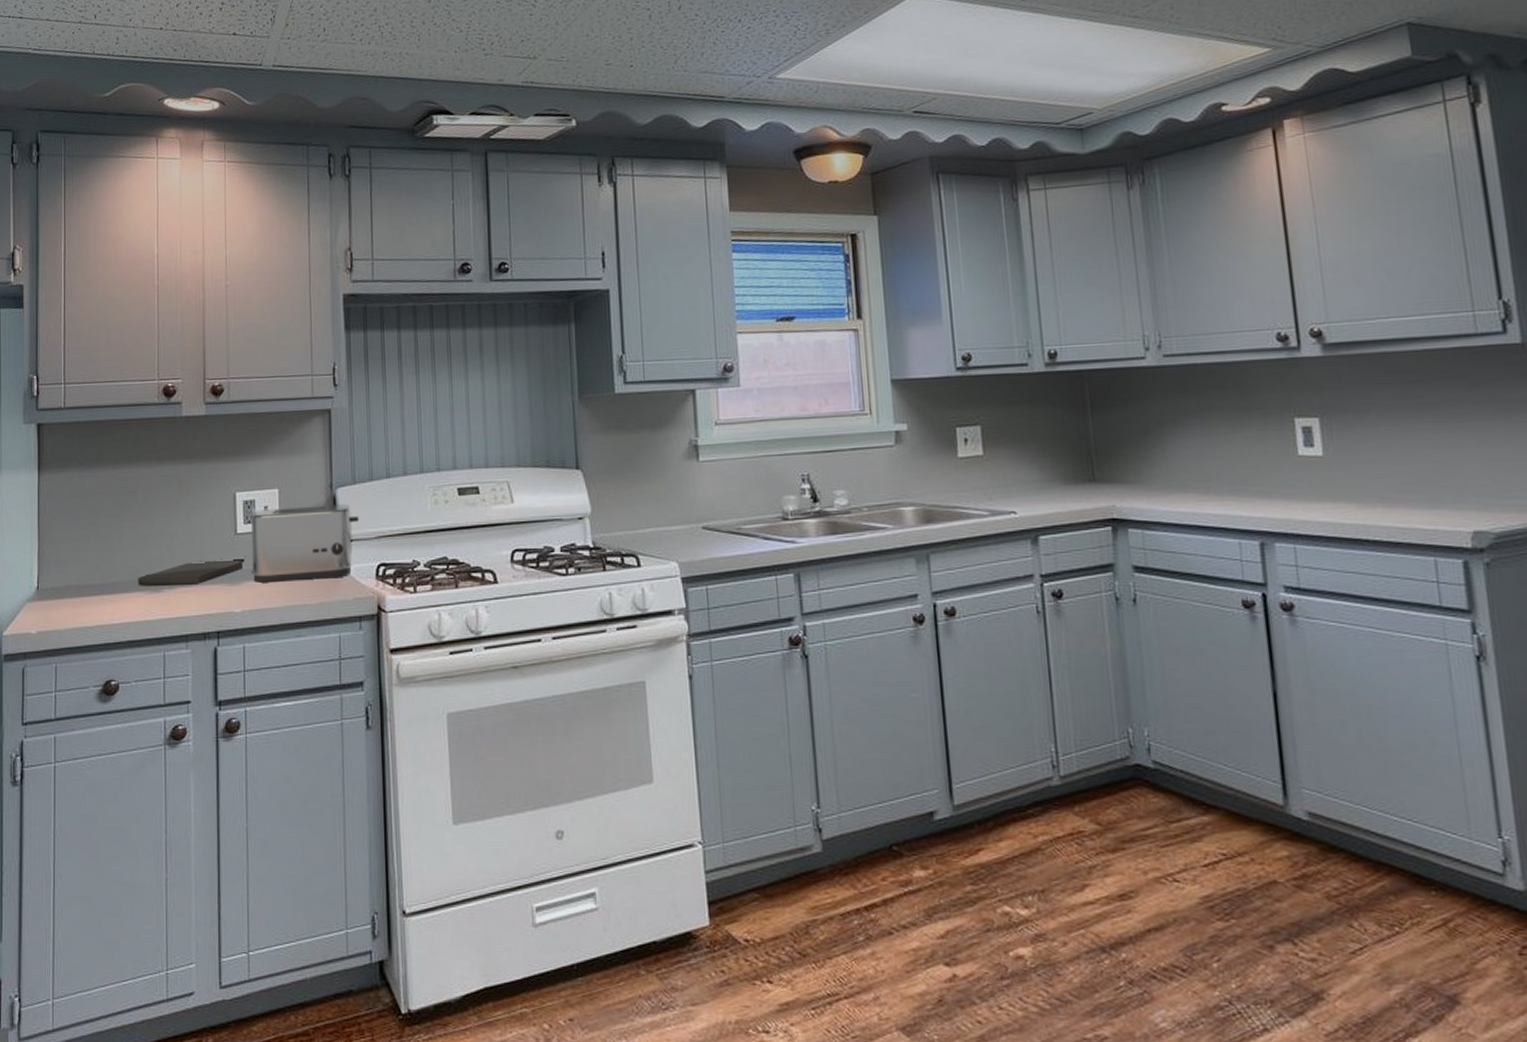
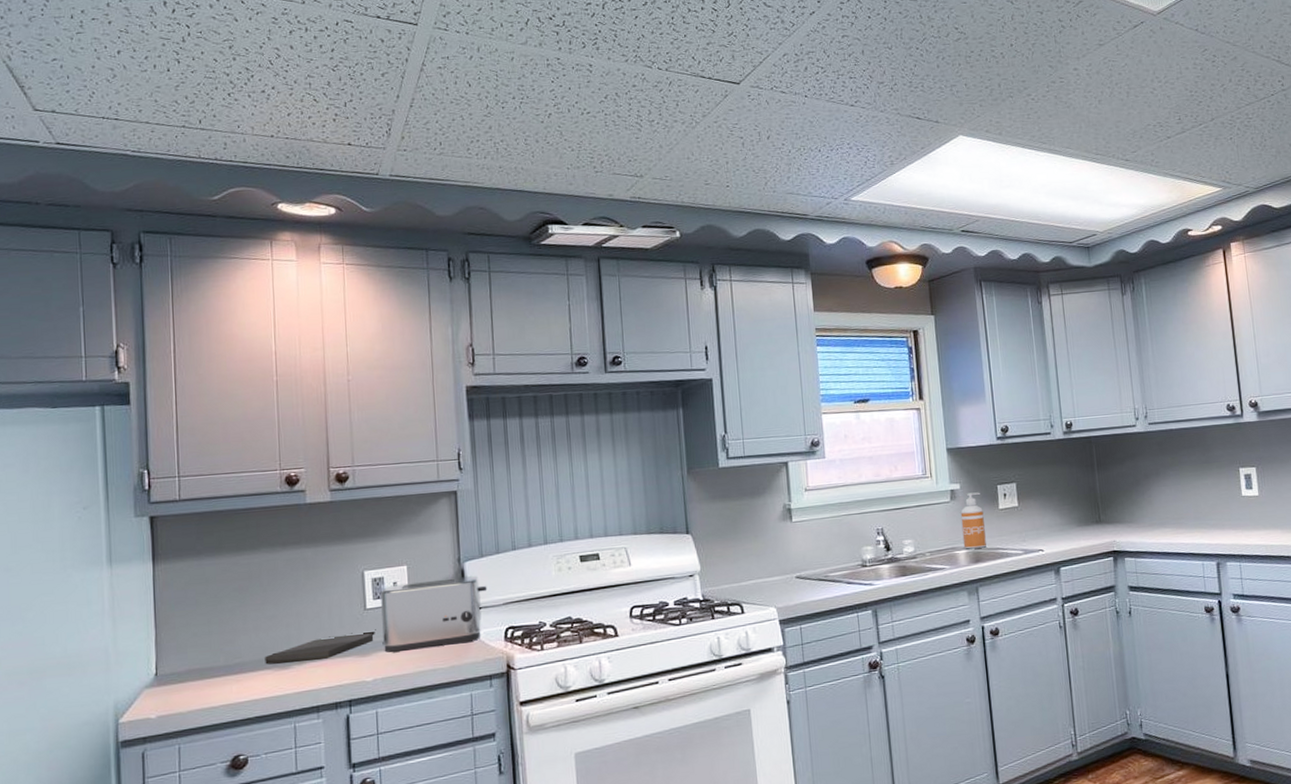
soap dispenser: none [907,435,941,506] -> present [960,492,986,549]

